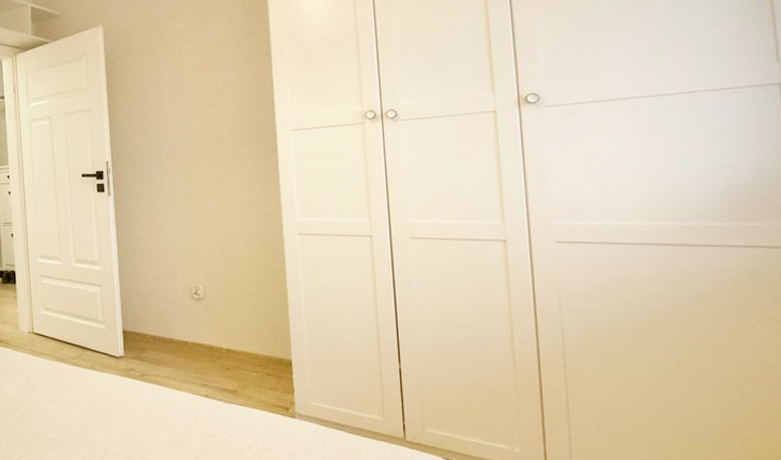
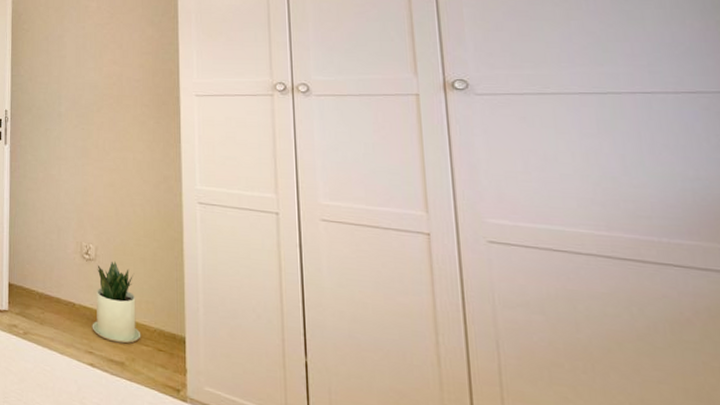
planter: none [205,298,251,373] -> present [92,261,141,344]

